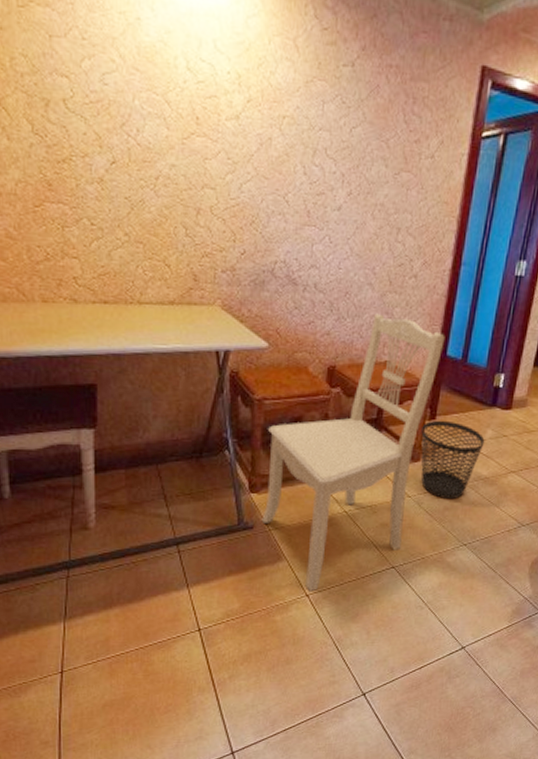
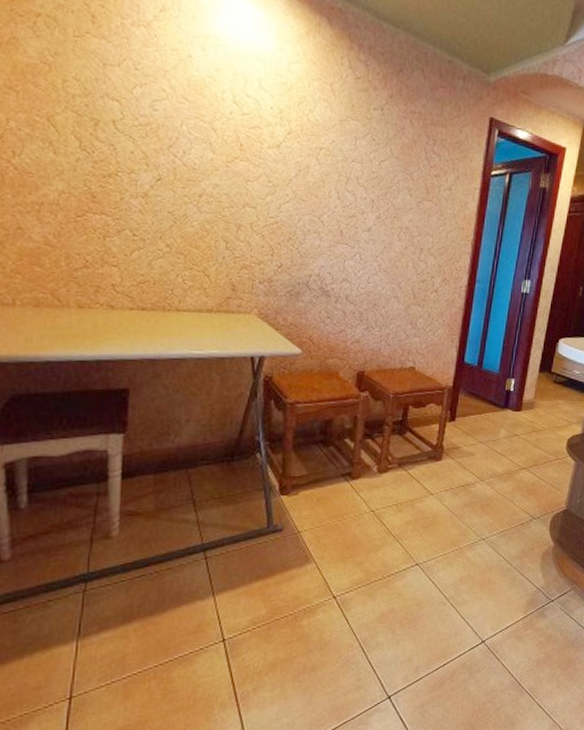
dining chair: present [261,313,445,592] -> none [291,323,463,594]
wastebasket: present [421,420,485,500] -> none [442,421,499,496]

